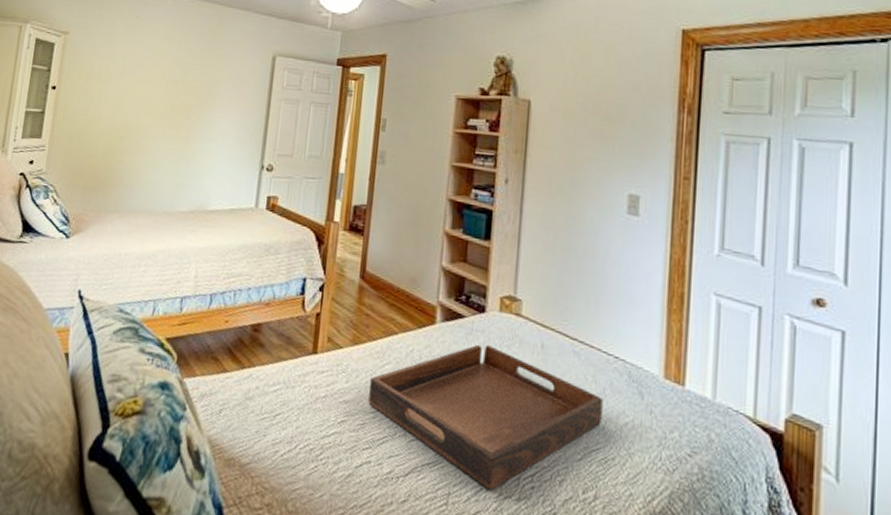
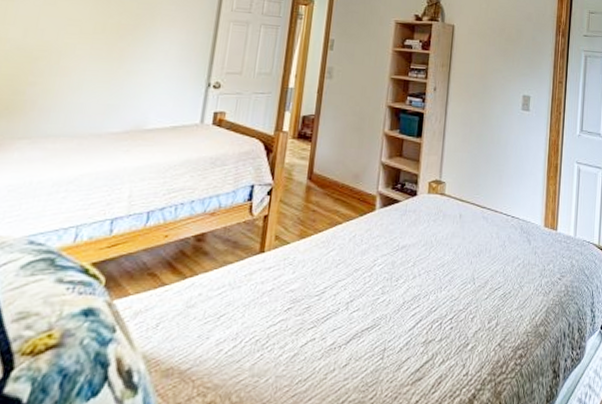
serving tray: present [368,345,603,491] -> none [314,222,503,339]

